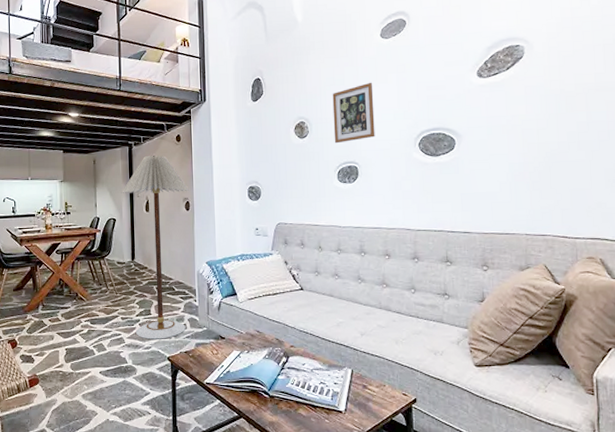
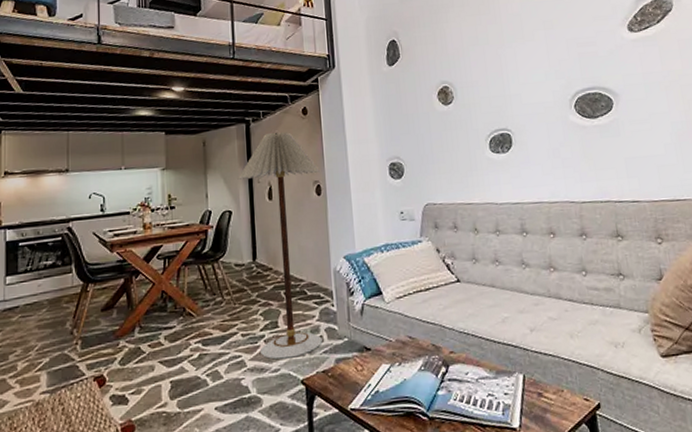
picture frame: present [332,82,375,144] -> none [476,40,527,110]

